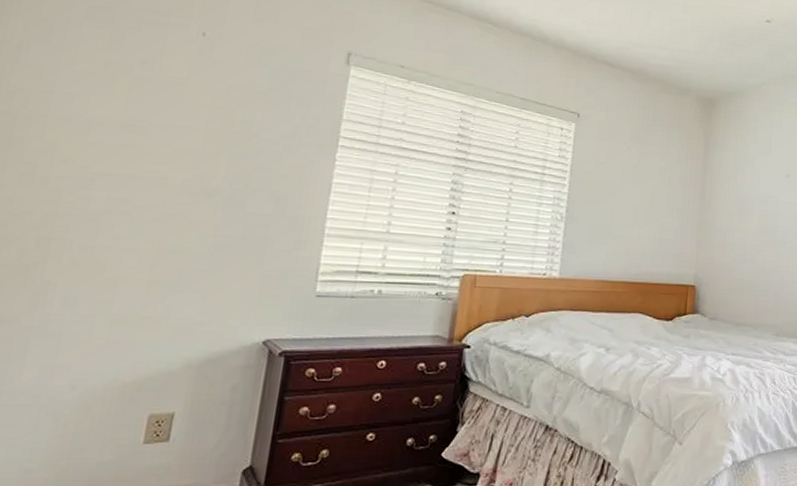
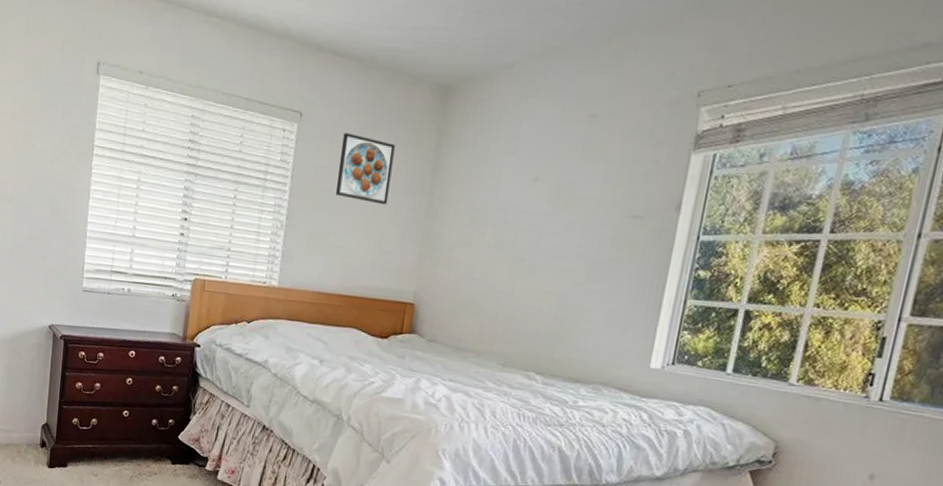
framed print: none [615,133,669,197] -> present [335,132,395,205]

